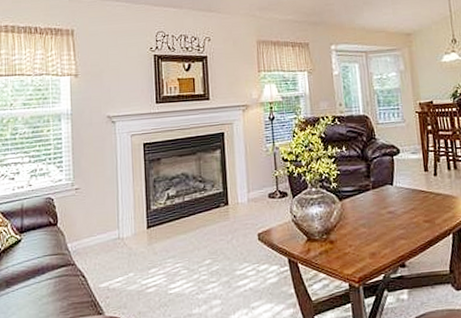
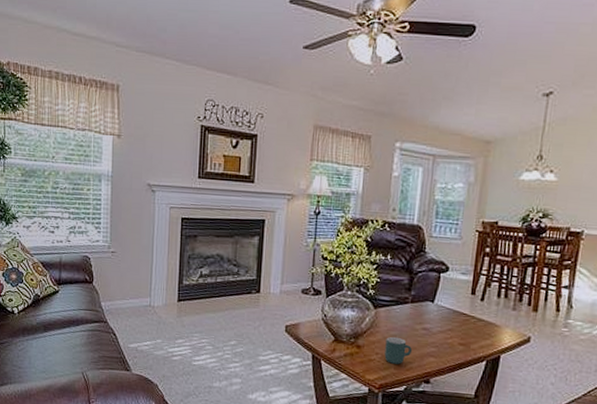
mug: none [356,225,383,254] -> present [384,336,413,365]

